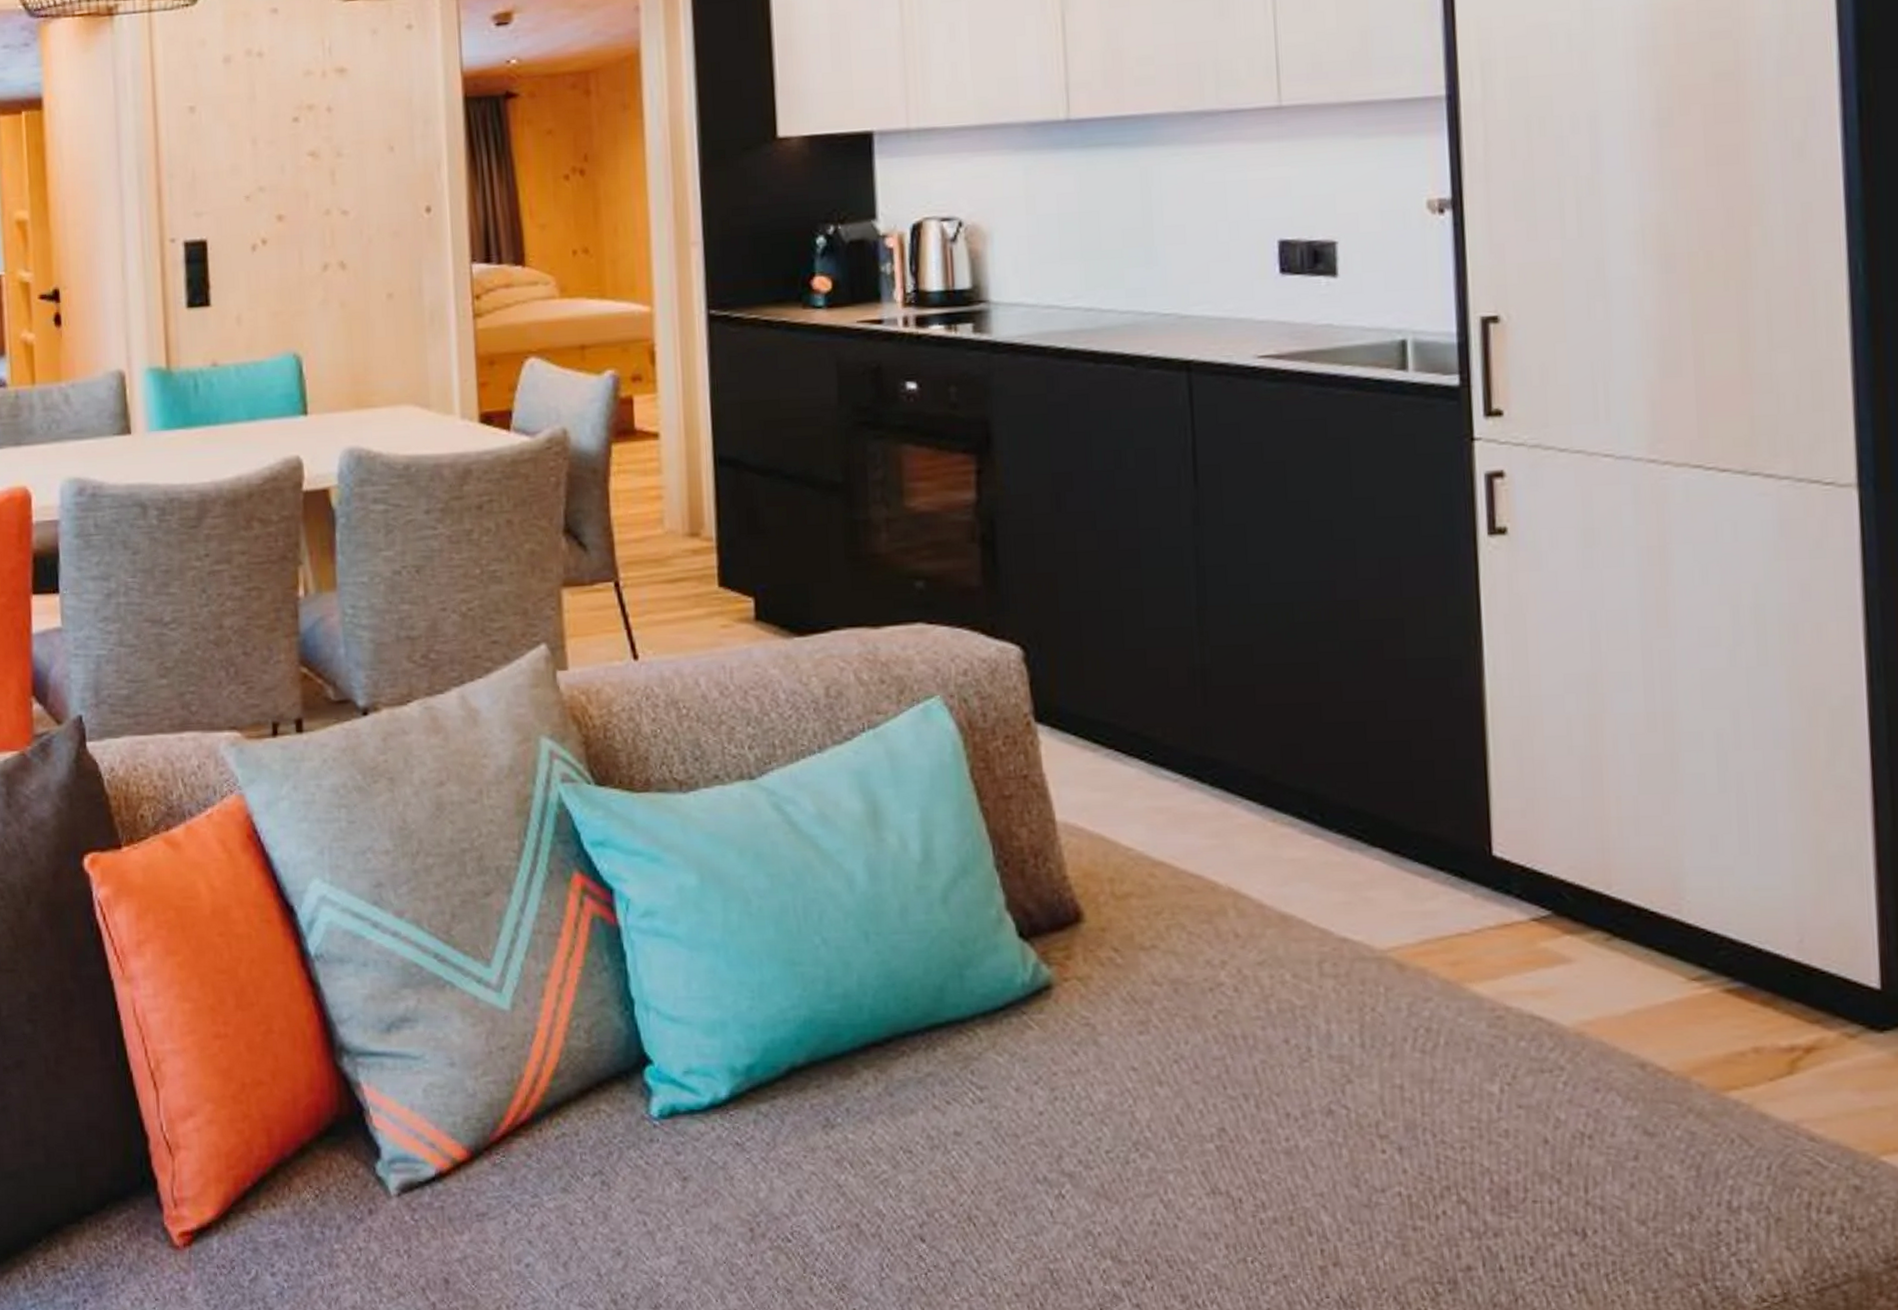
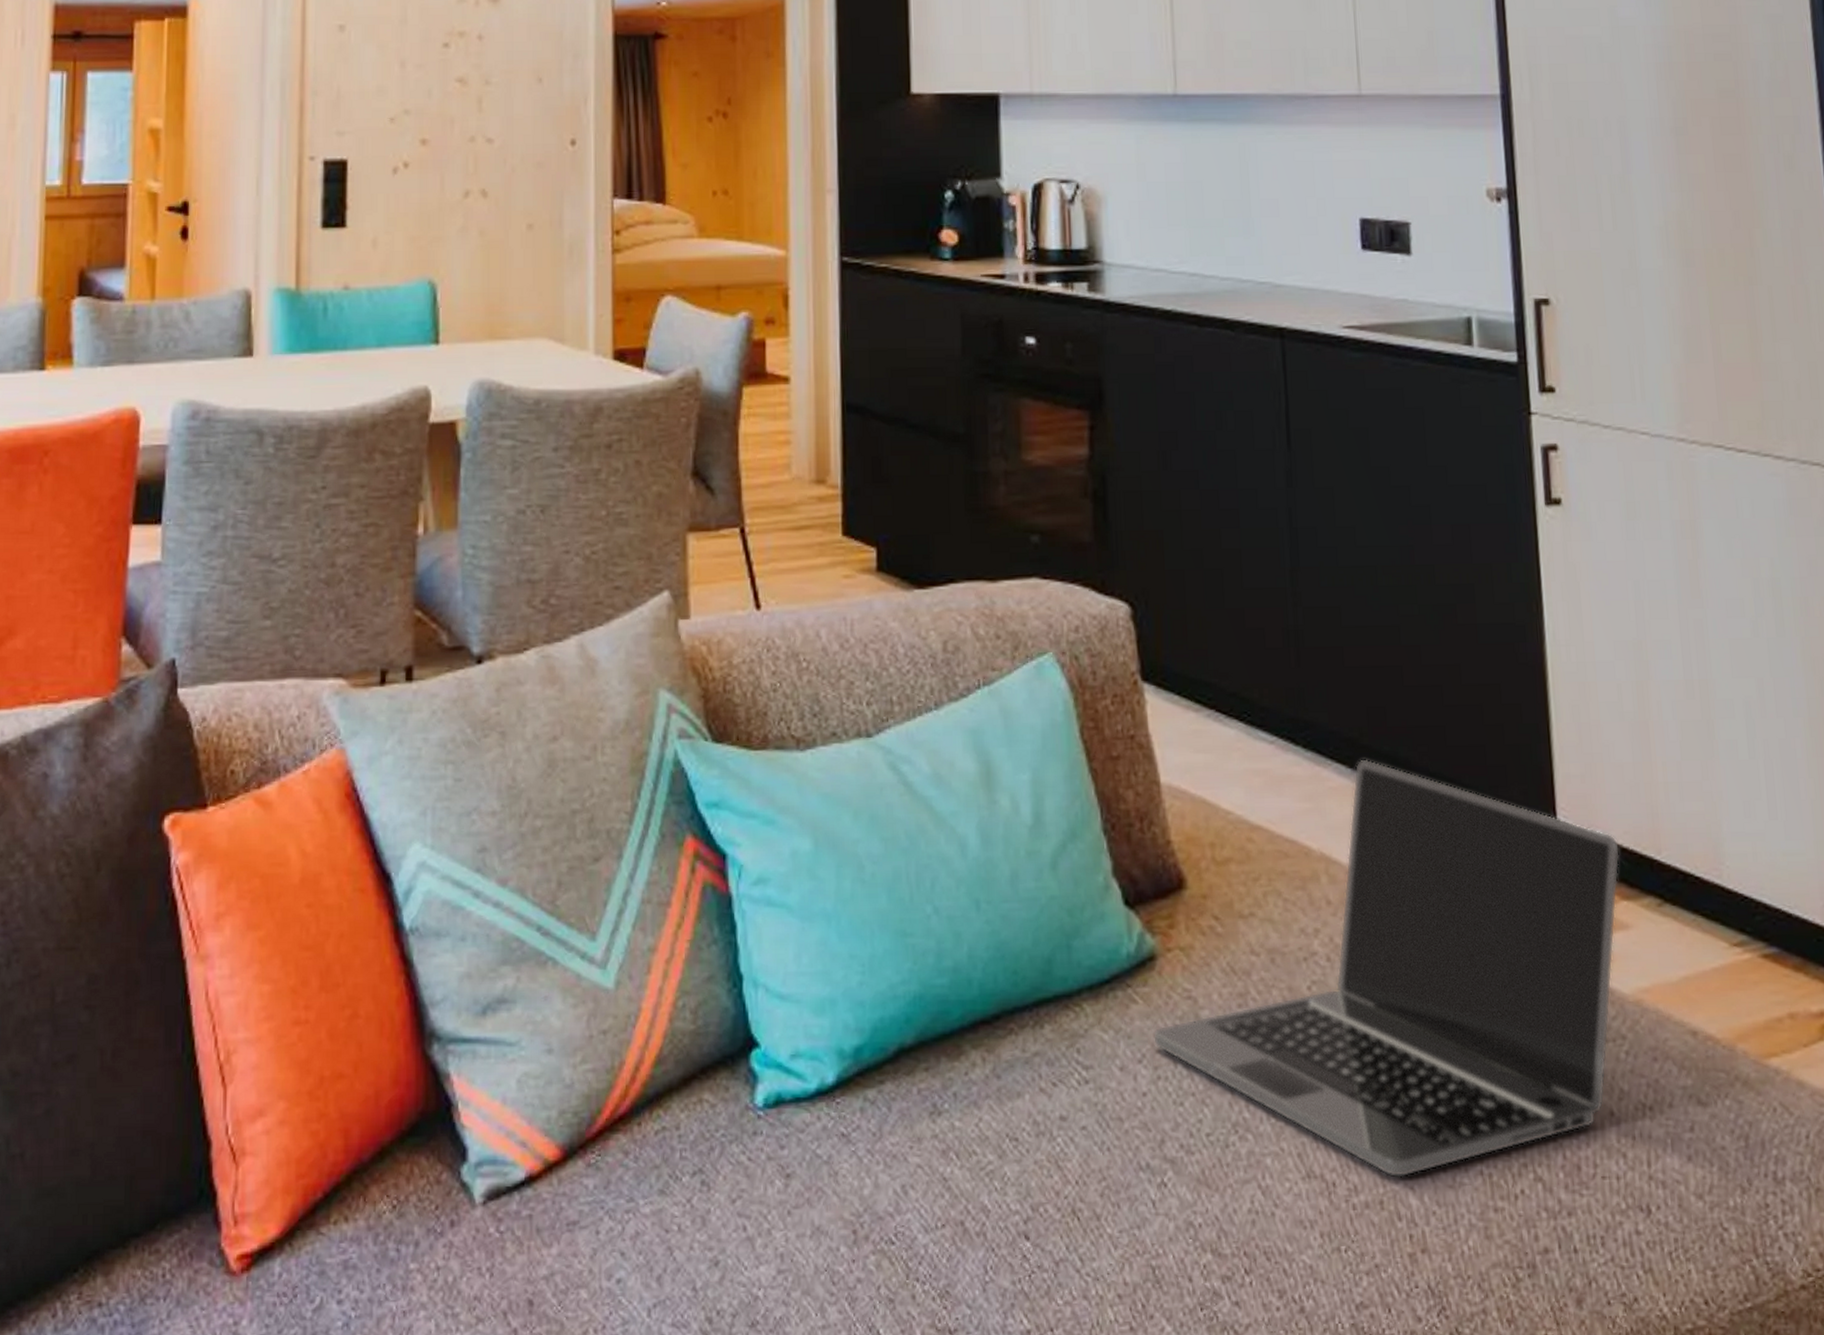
laptop: none [1049,796,1564,1196] -> present [1152,759,1620,1178]

